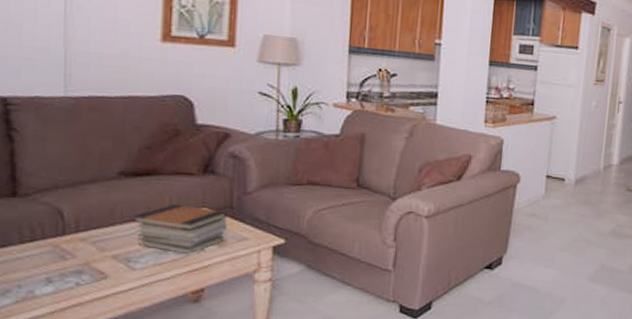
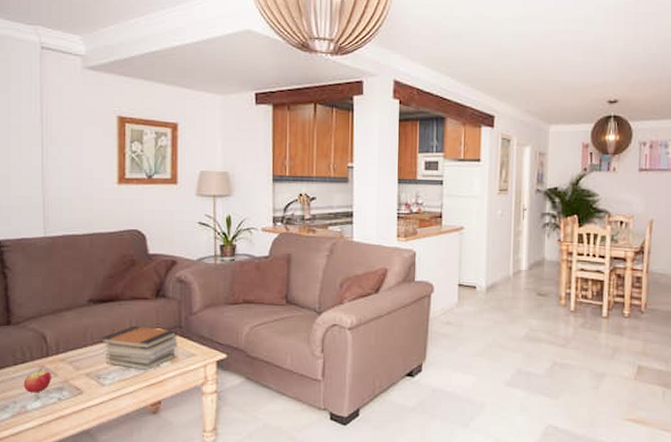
apple: none [31,248,68,276] -> present [23,369,51,393]

